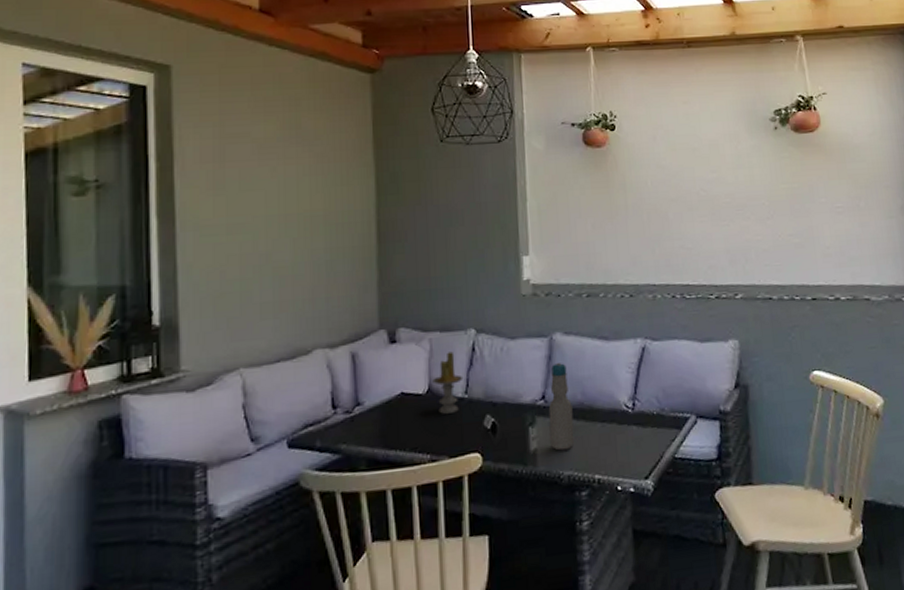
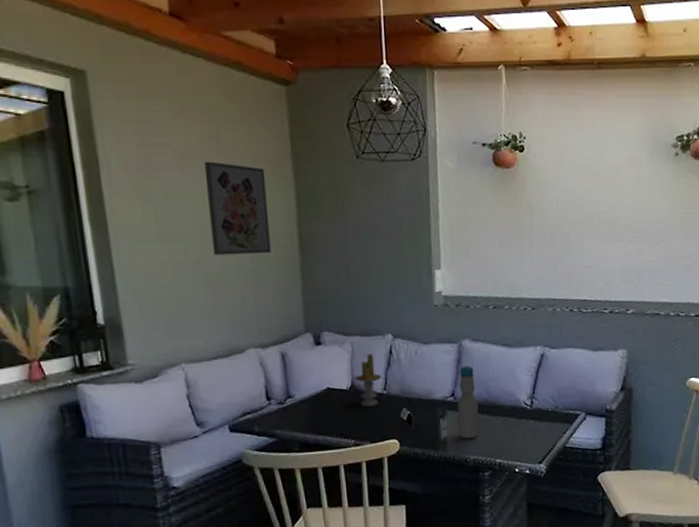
wall art: none [281,149,347,247] -> present [203,161,272,256]

